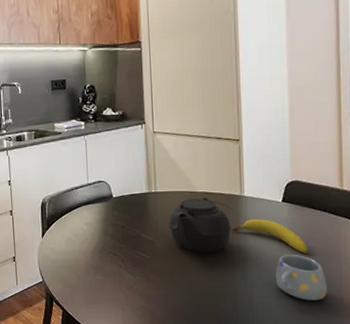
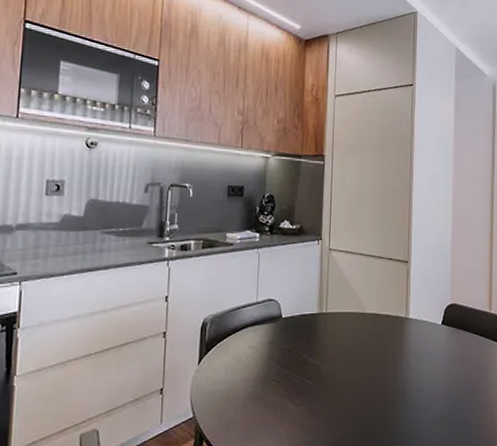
teapot: present [168,197,233,253] -> none [336,319,399,378]
fruit: present [232,219,309,254] -> none [396,341,461,376]
mug: present [275,254,327,301] -> none [431,376,475,424]

